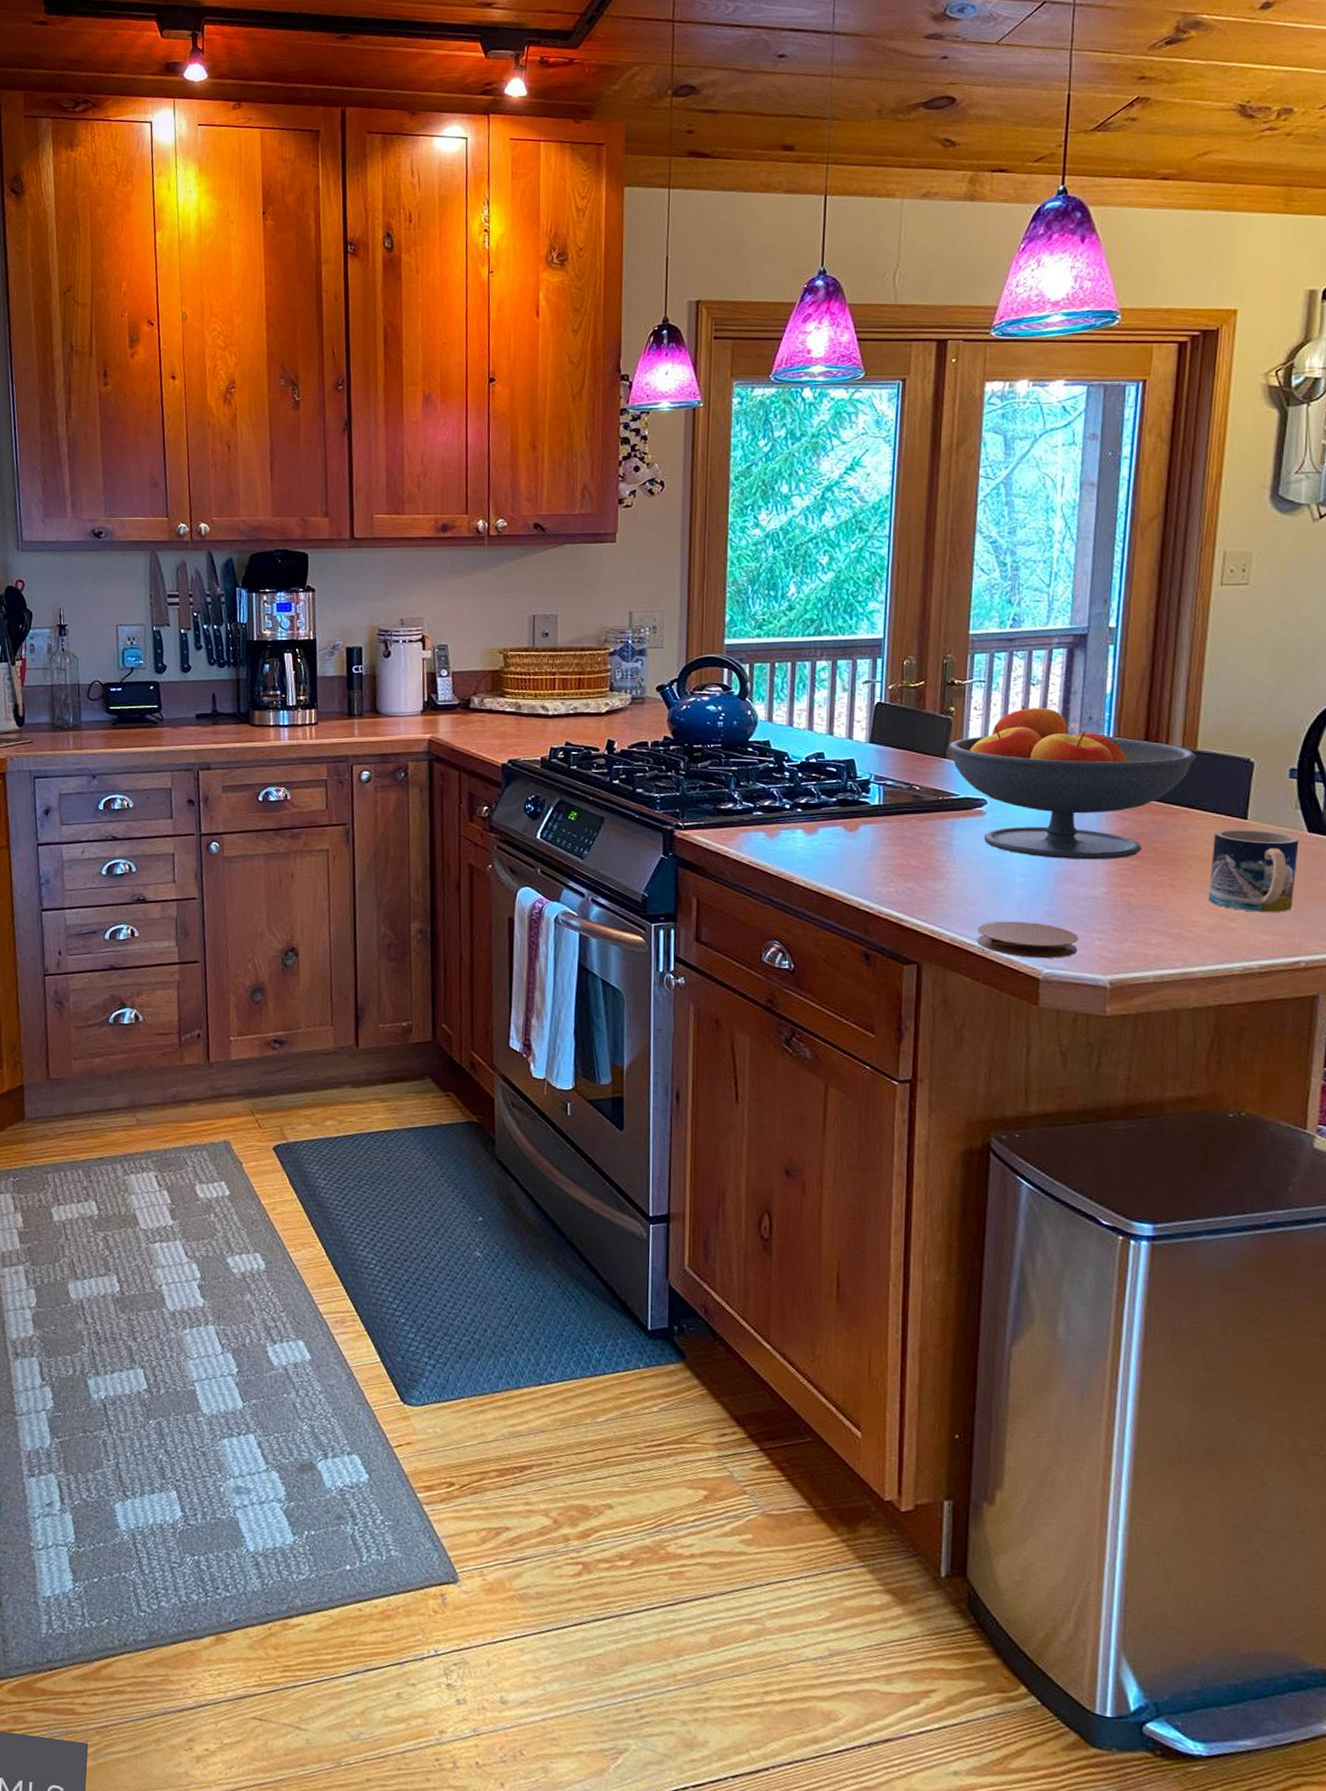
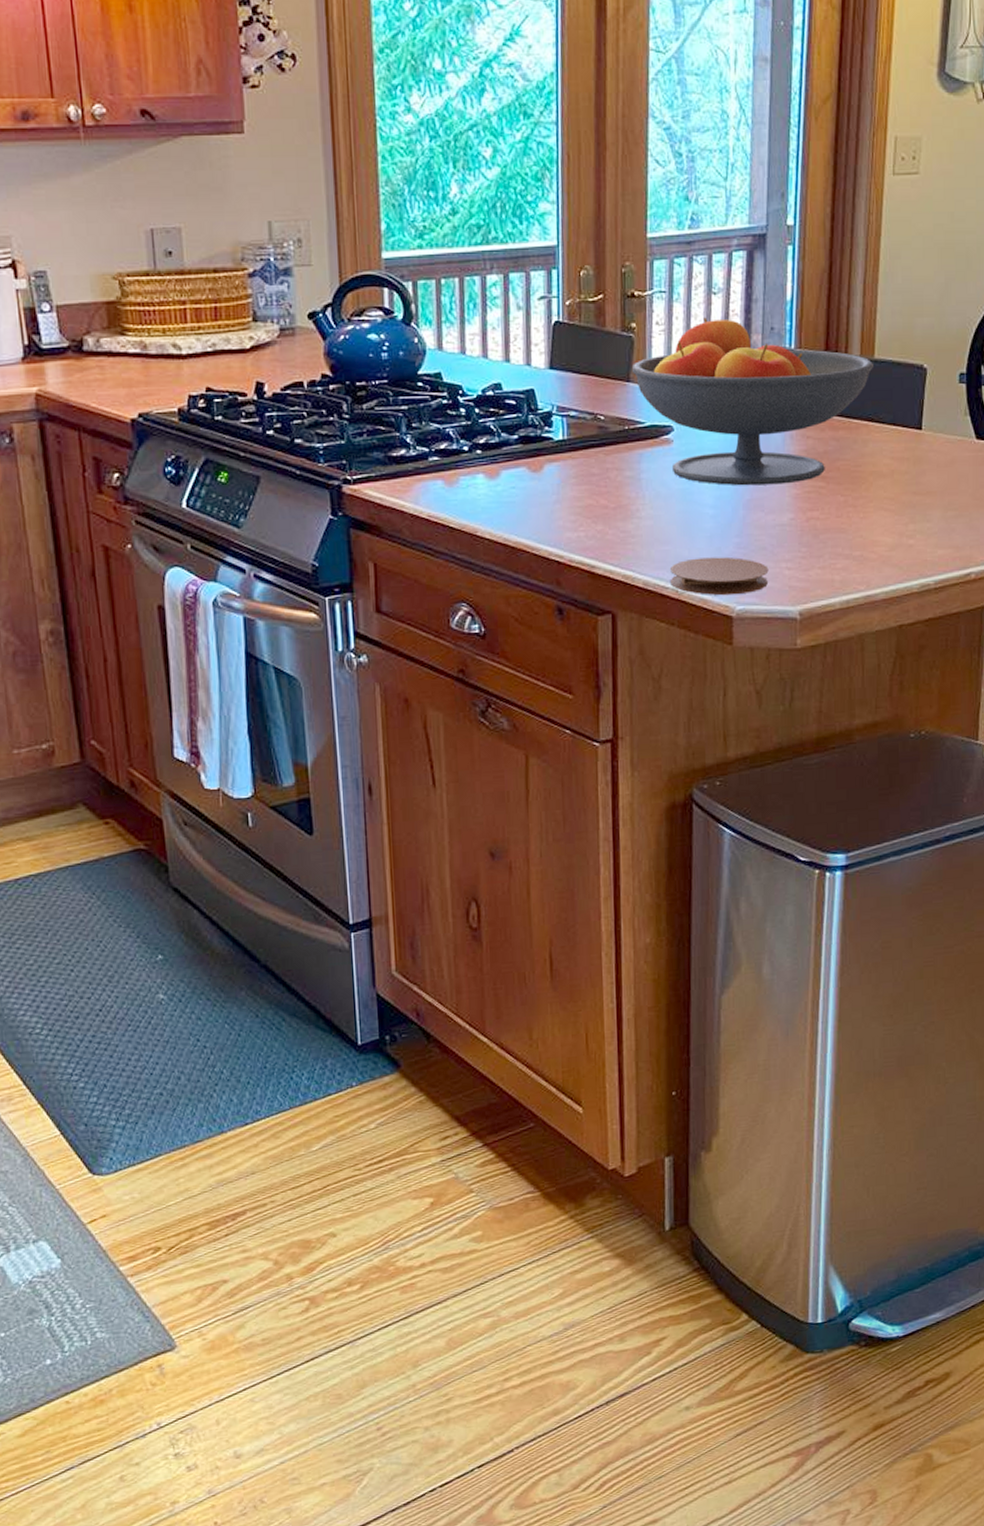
mug: present [1208,829,1299,913] -> none [888,440,968,527]

